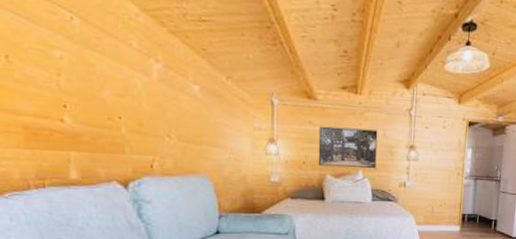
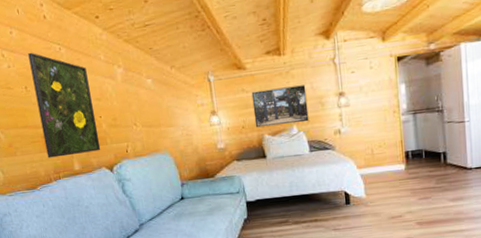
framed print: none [18,10,114,160] -> present [28,52,101,158]

